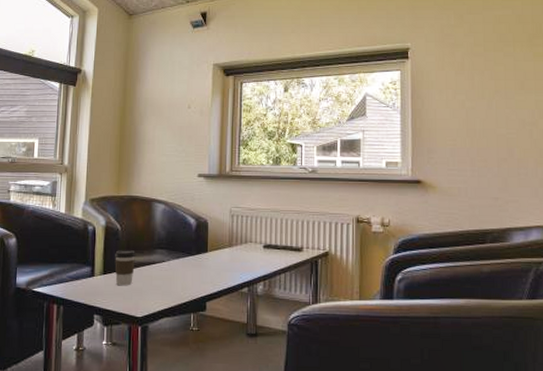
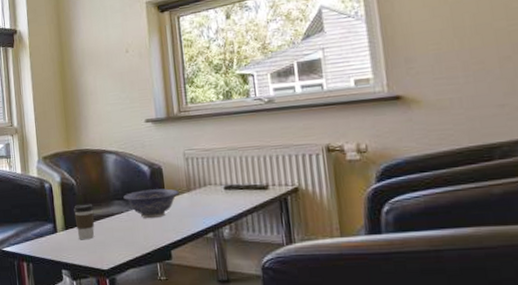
decorative bowl: none [167,241,221,270] -> present [123,188,179,219]

